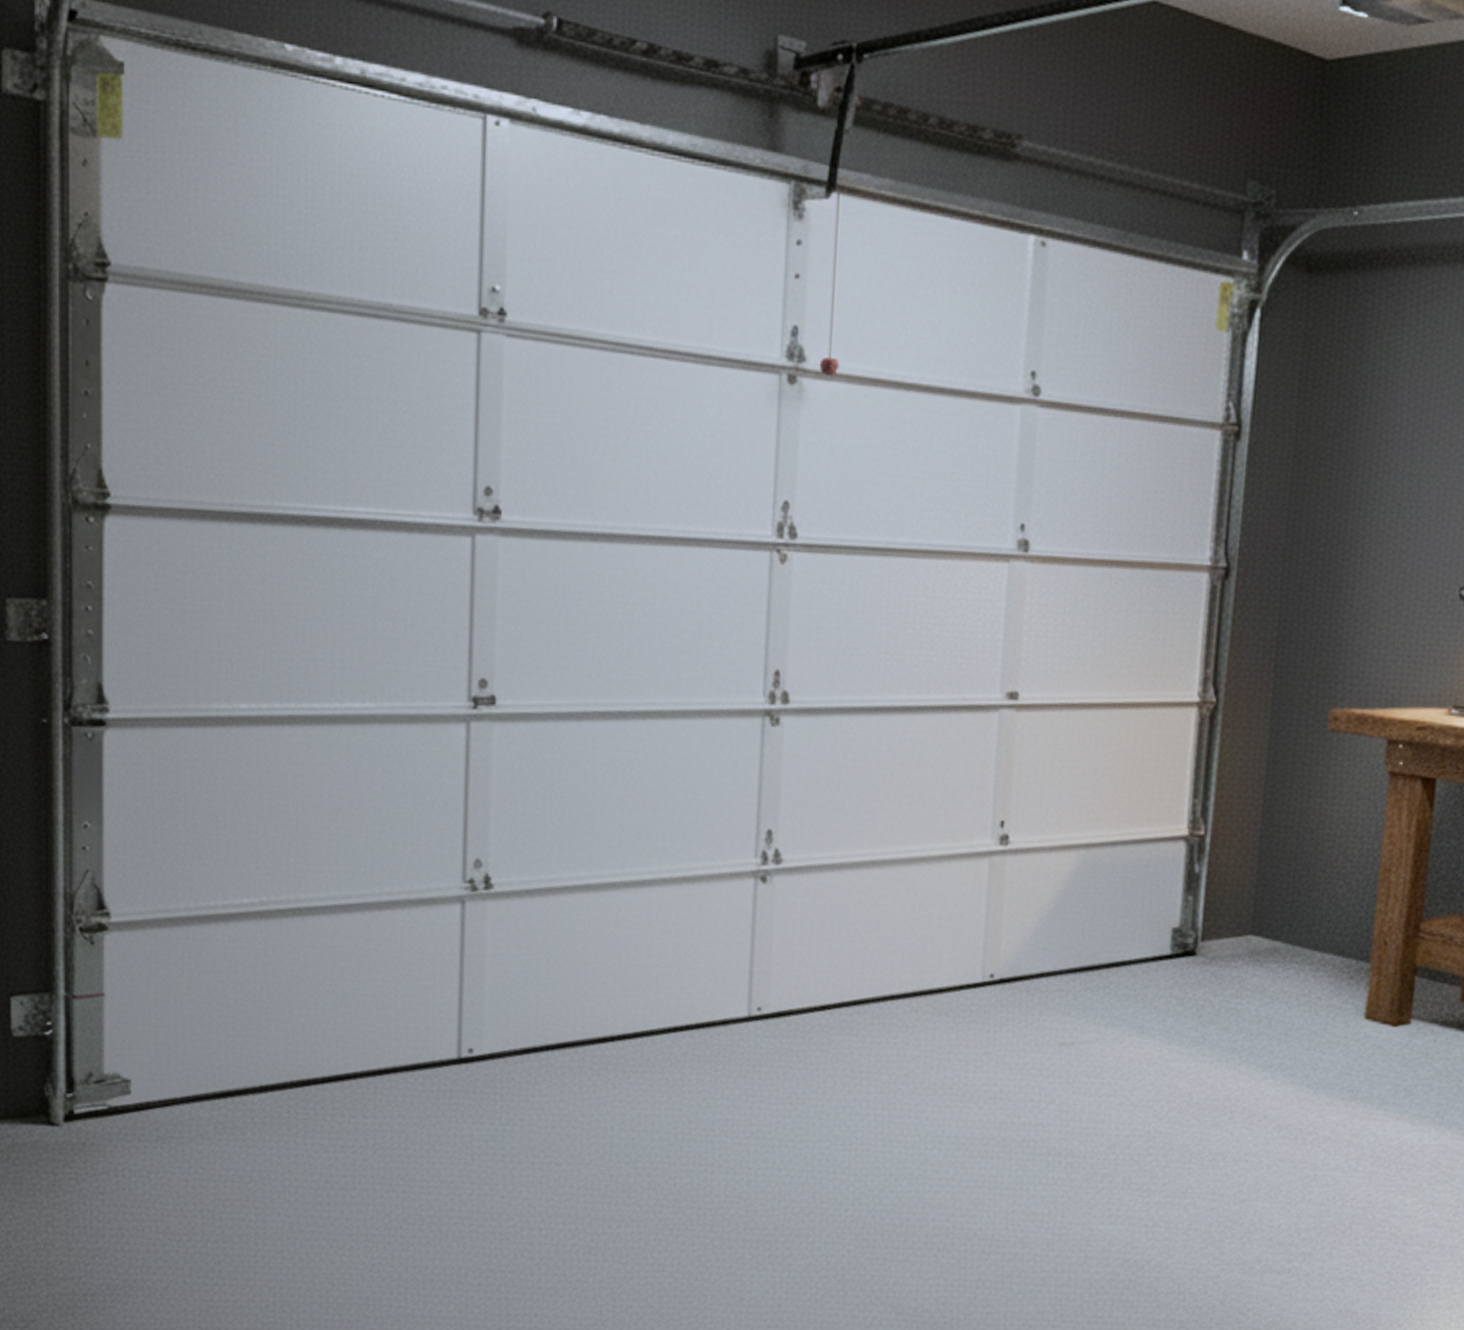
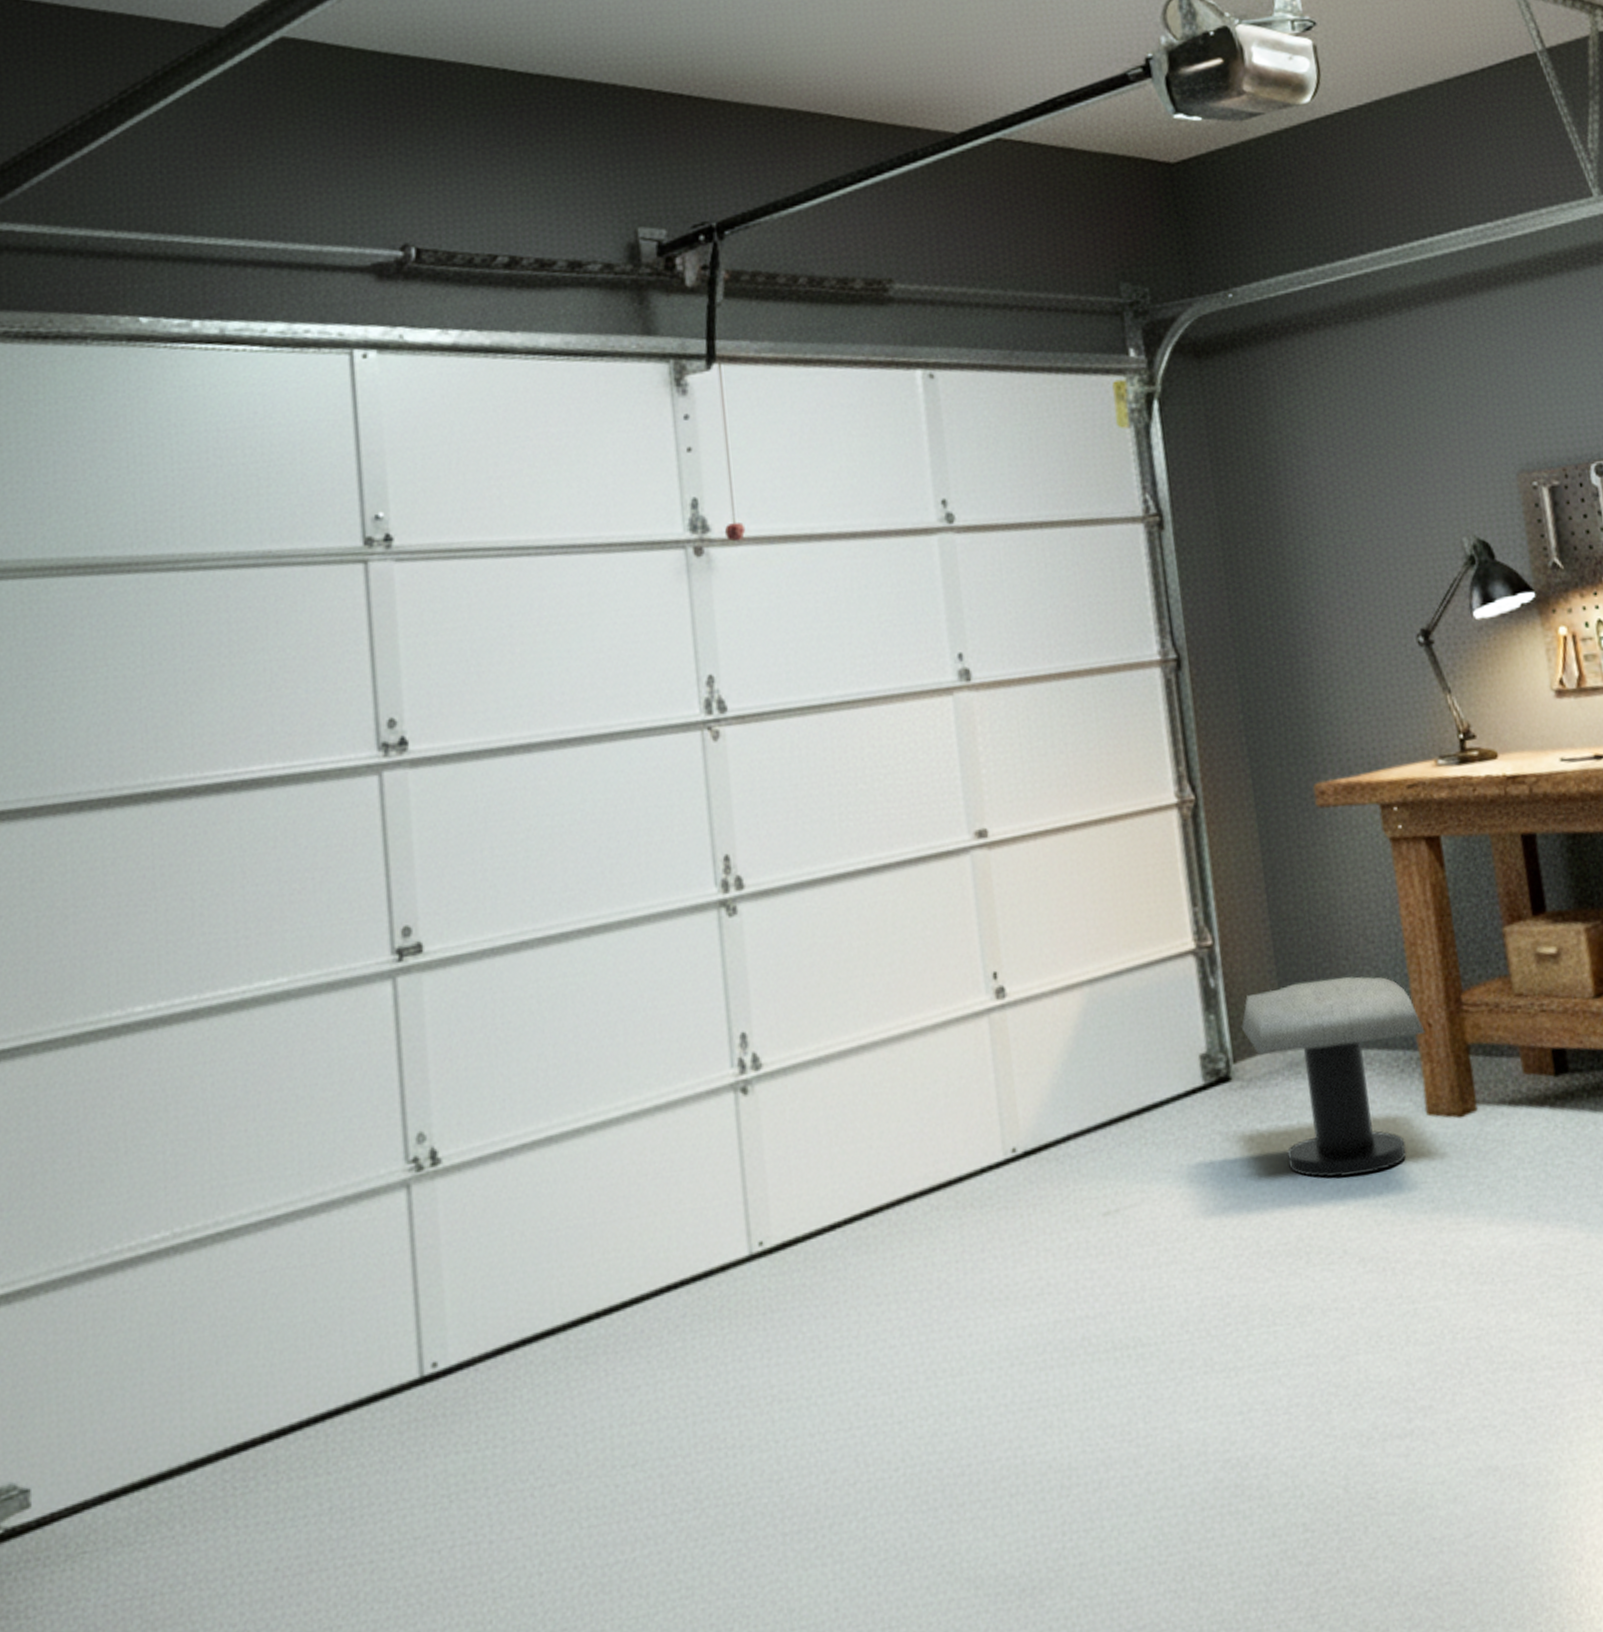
stool: none [1214,883,1381,1057] -> present [1240,976,1426,1178]

